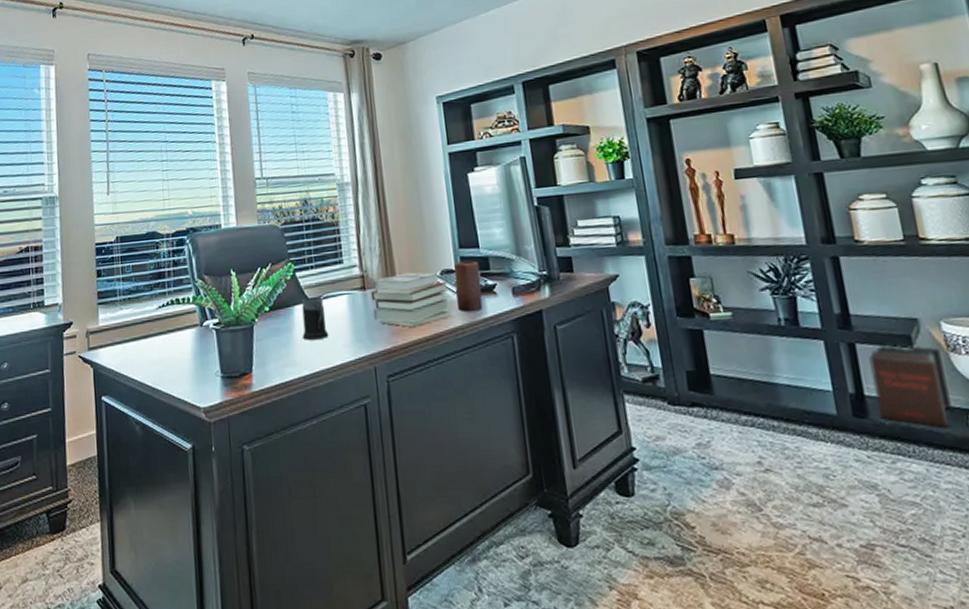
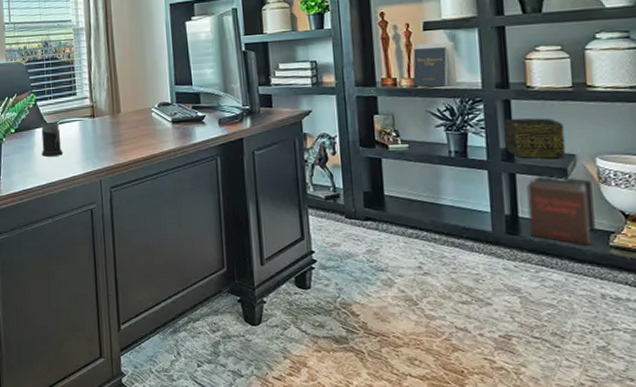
books: present [370,272,452,328] -> none [99,104,166,150]
candle: present [454,260,483,311] -> none [170,95,193,137]
books: none [726,191,779,244] -> present [412,41,458,87]
decorative box: none [834,276,908,325] -> present [503,118,566,159]

